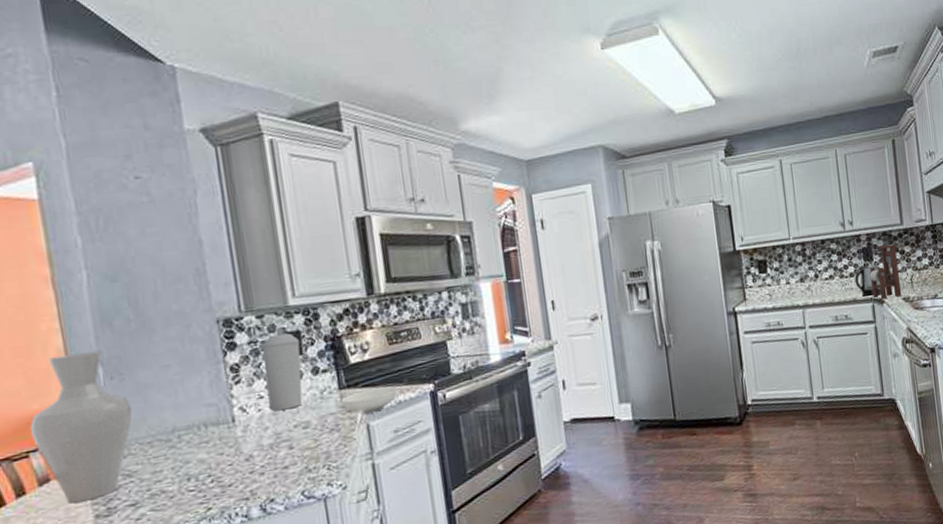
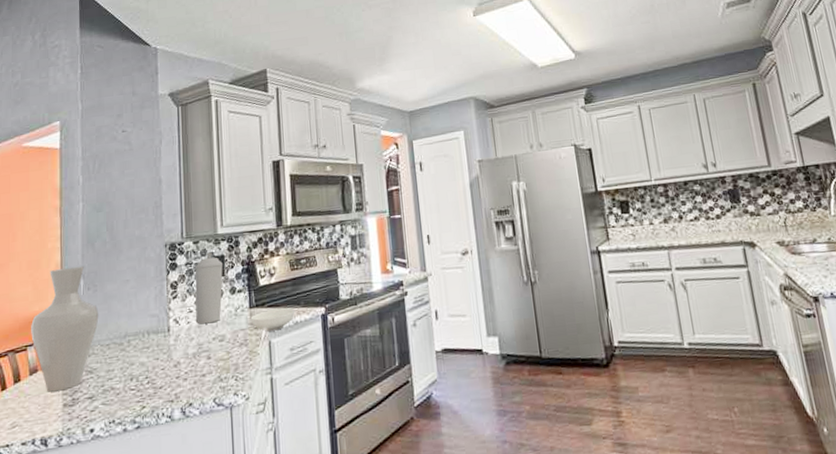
kettle: present [854,265,882,297] -> none [721,207,753,239]
paper towel holder: present [869,244,902,299] -> none [738,186,776,242]

